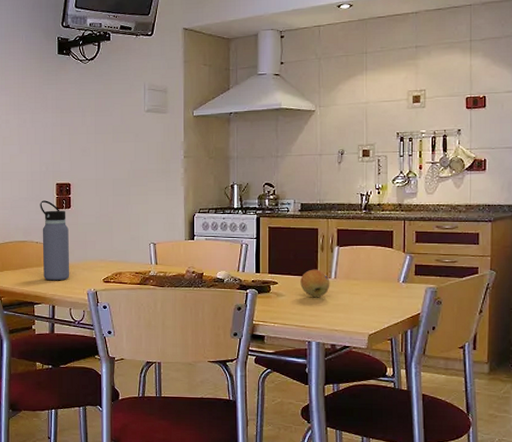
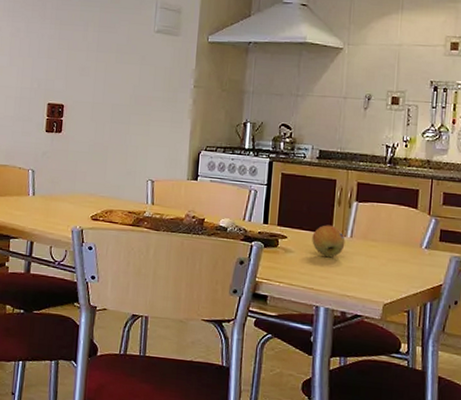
water bottle: present [40,200,70,281] -> none [24,121,57,214]

